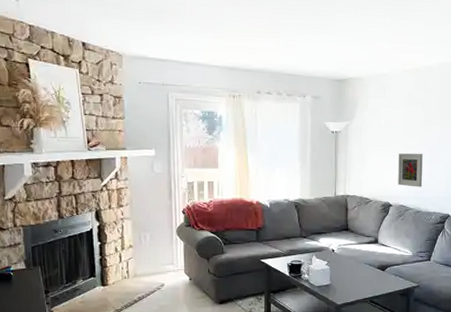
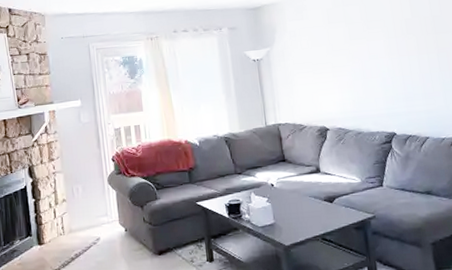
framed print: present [398,153,423,187] -> none [327,70,359,108]

